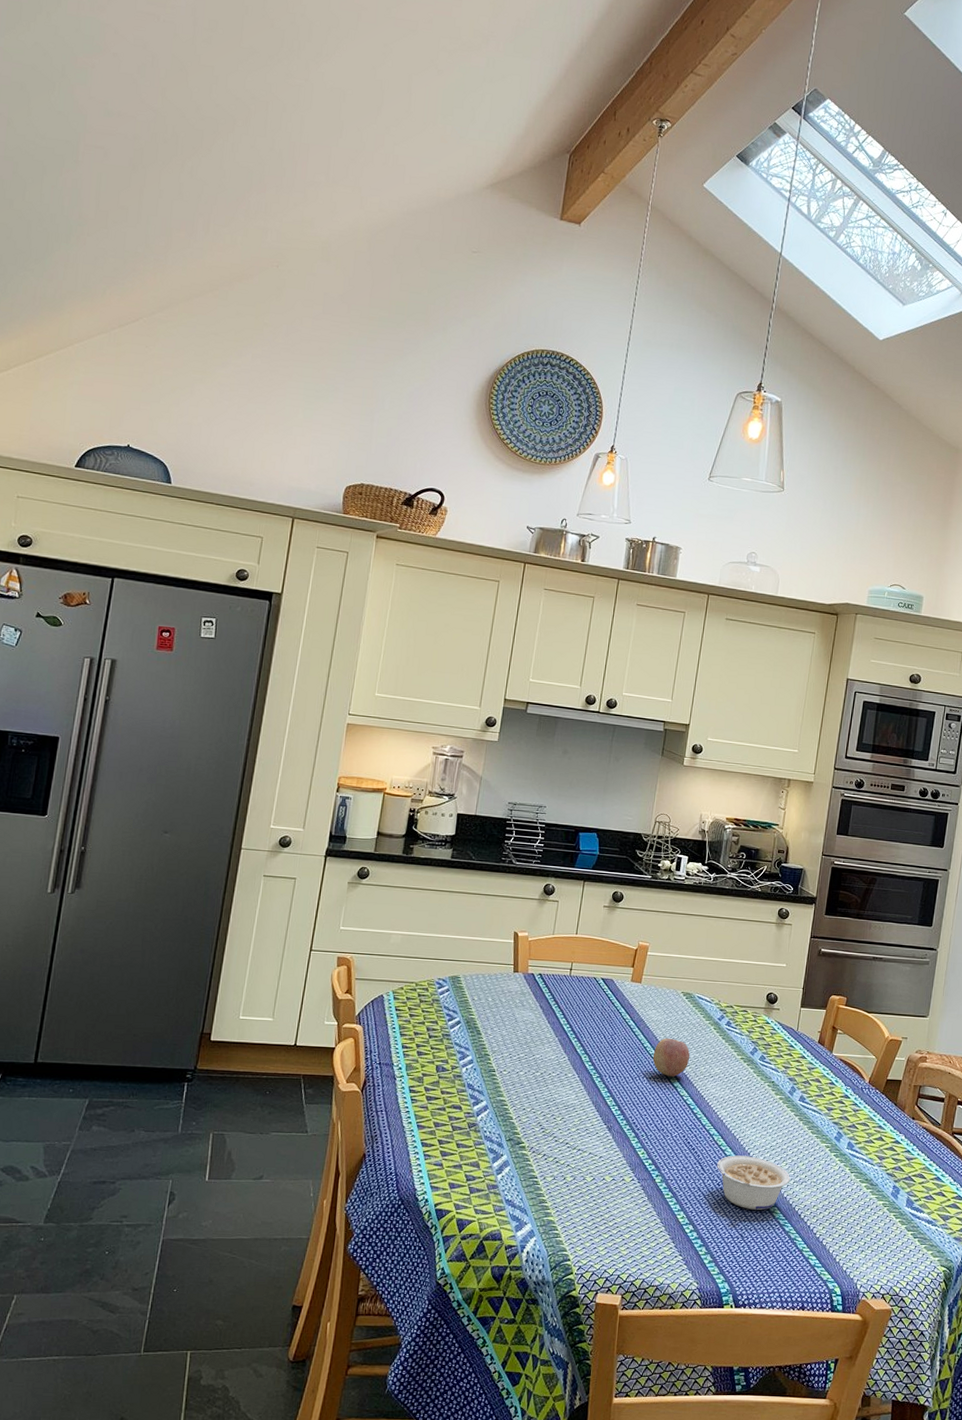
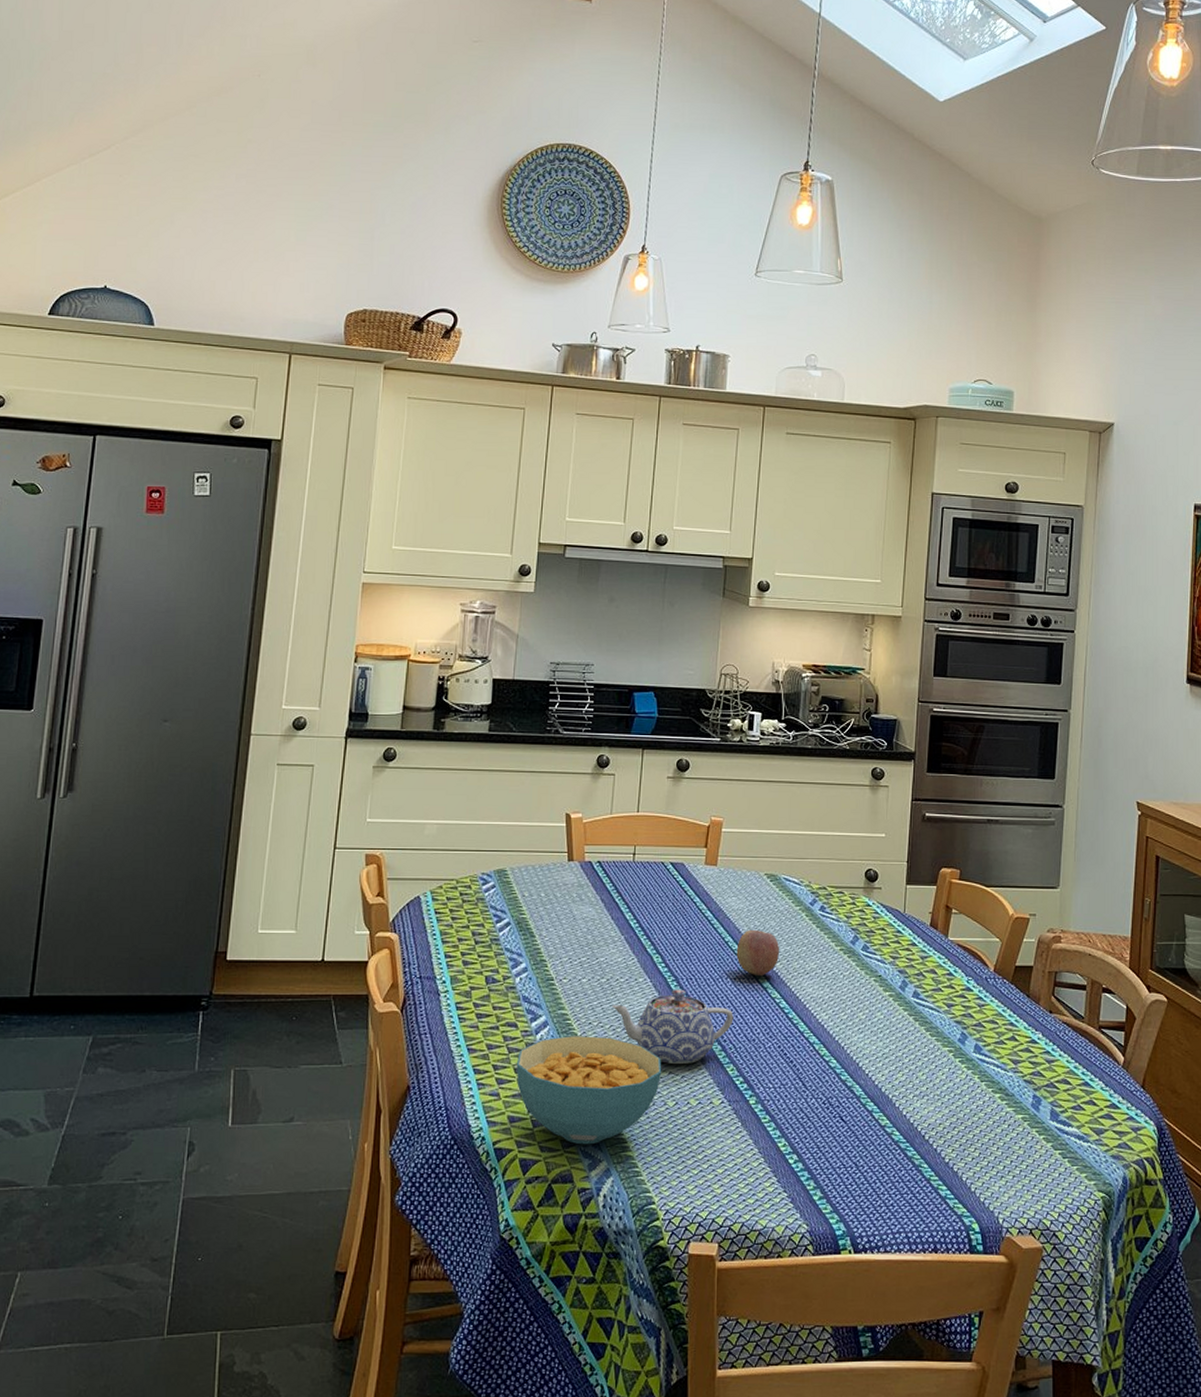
cereal bowl: none [458,1119,583,1210] -> present [516,1036,662,1145]
teapot: none [544,1084,647,1147] -> present [612,989,734,1064]
legume: present [716,1155,791,1210] -> none [819,1067,910,1132]

